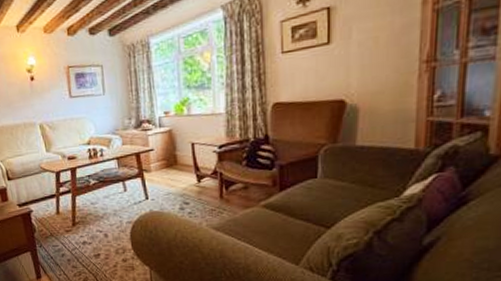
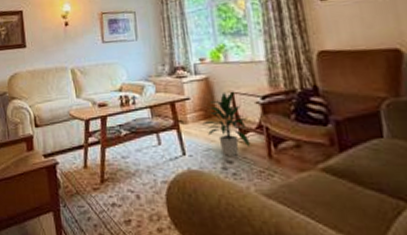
indoor plant: none [164,141,206,198] -> present [202,91,251,156]

